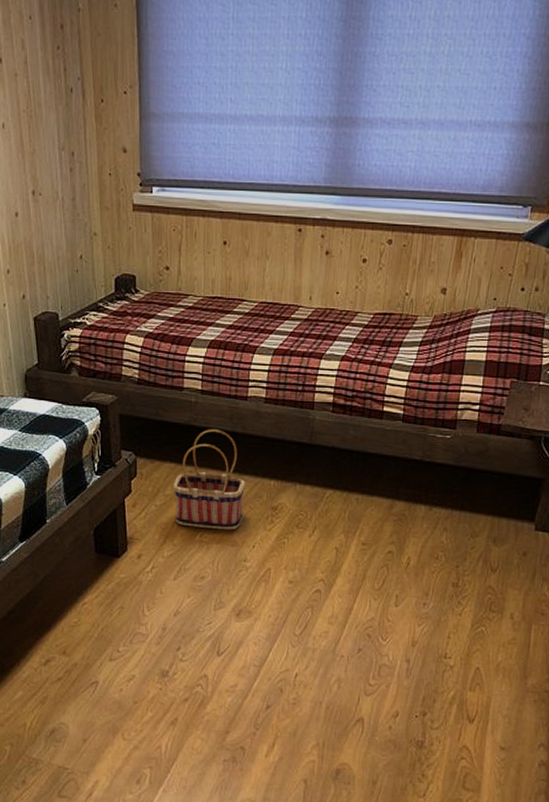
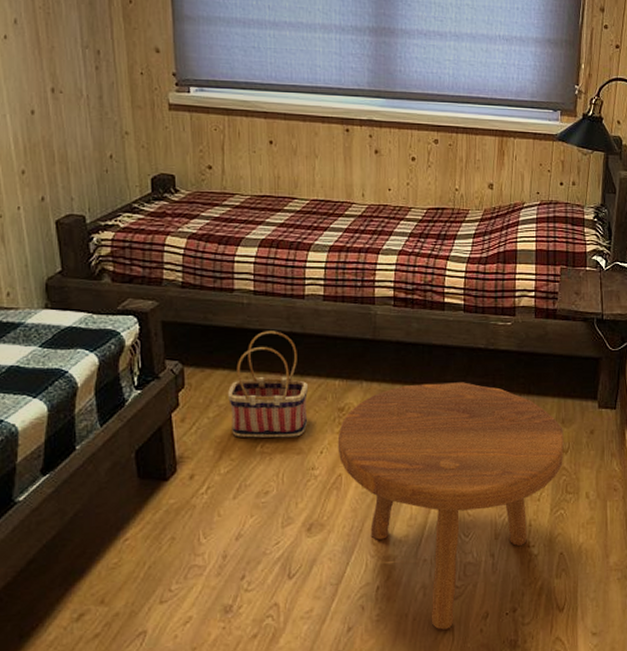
footstool: none [268,490,494,721] -> present [337,382,564,630]

